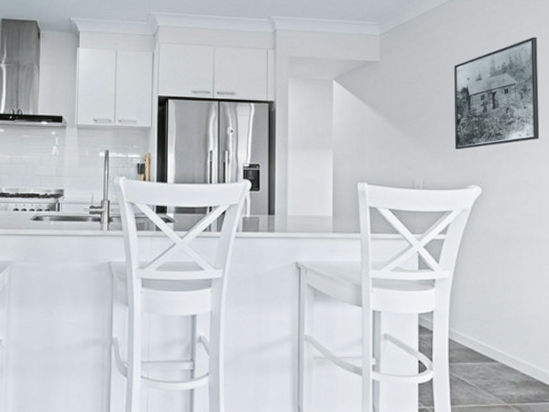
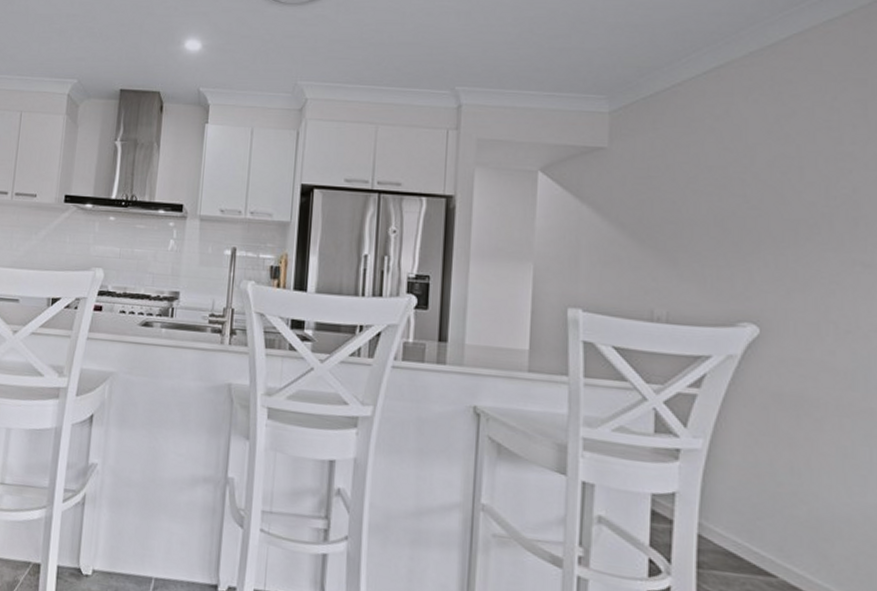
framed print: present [454,37,540,150] -> none [718,117,860,272]

